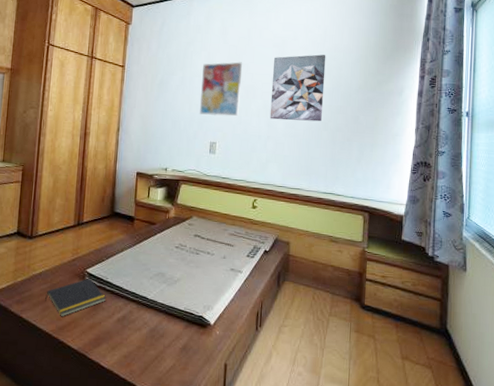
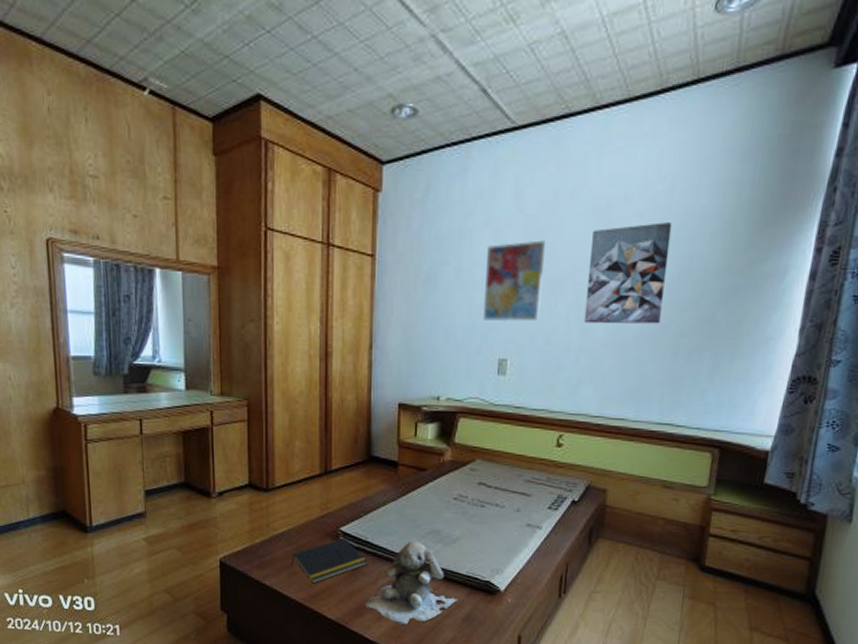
stuffed animal: none [102,281,177,355] -> present [365,541,457,626]

